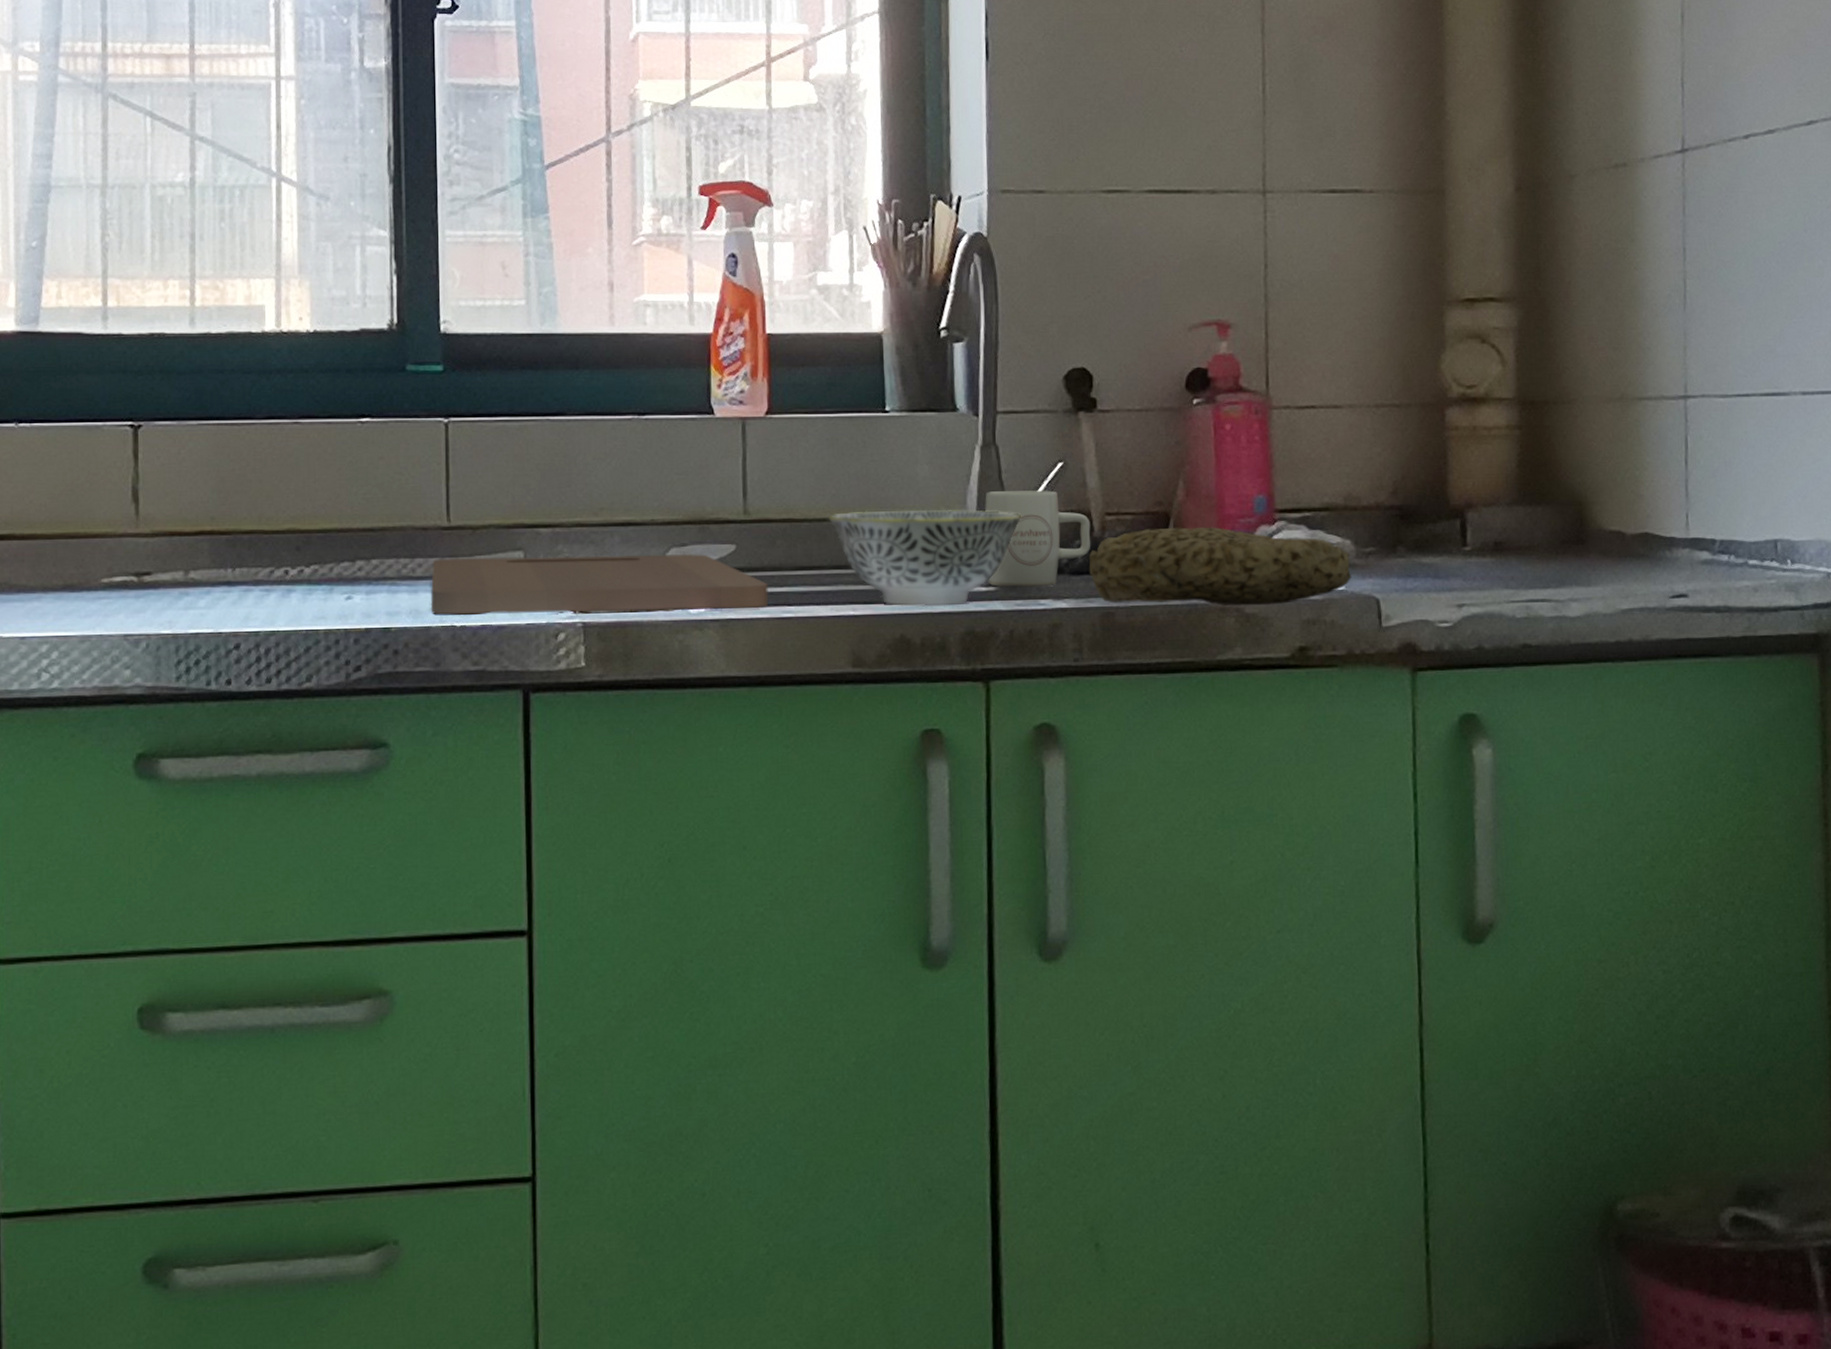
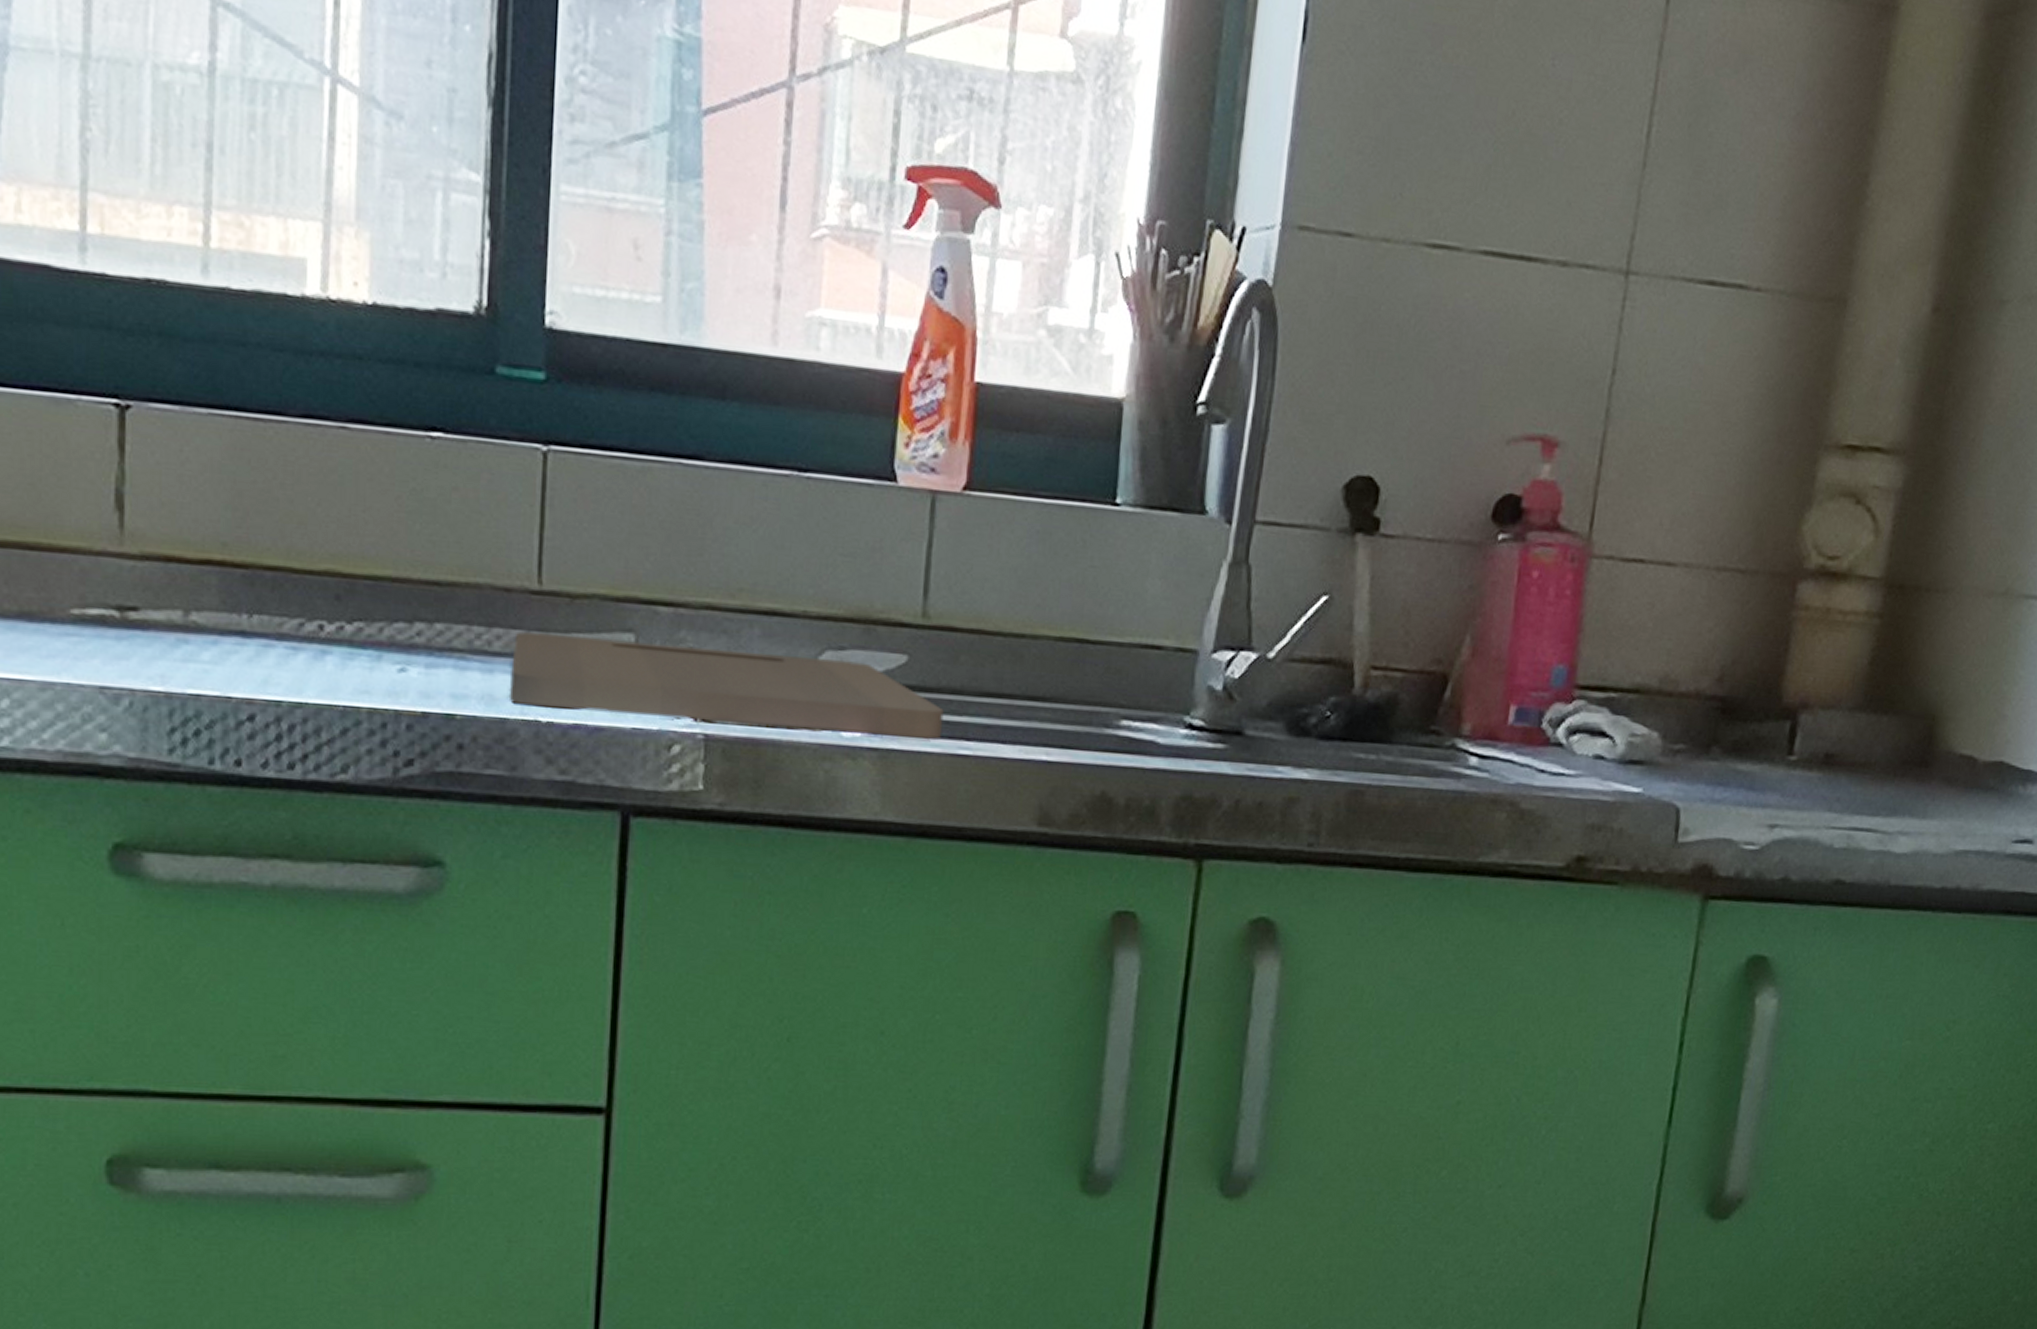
bowl: present [827,509,1022,608] -> none [1027,629,1269,763]
mug: present [985,490,1091,588] -> none [1217,623,1351,751]
sponge: present [1089,526,1352,606] -> none [1341,692,1655,802]

